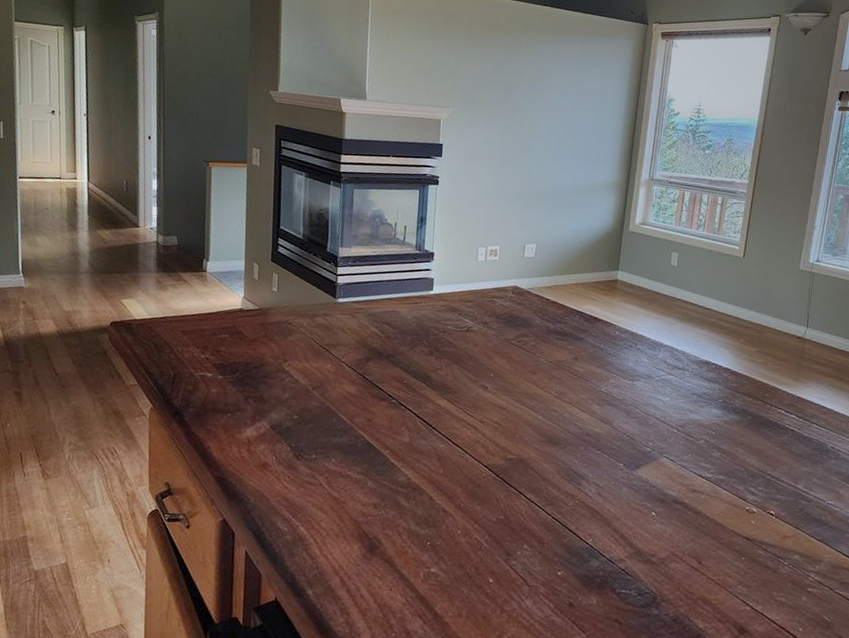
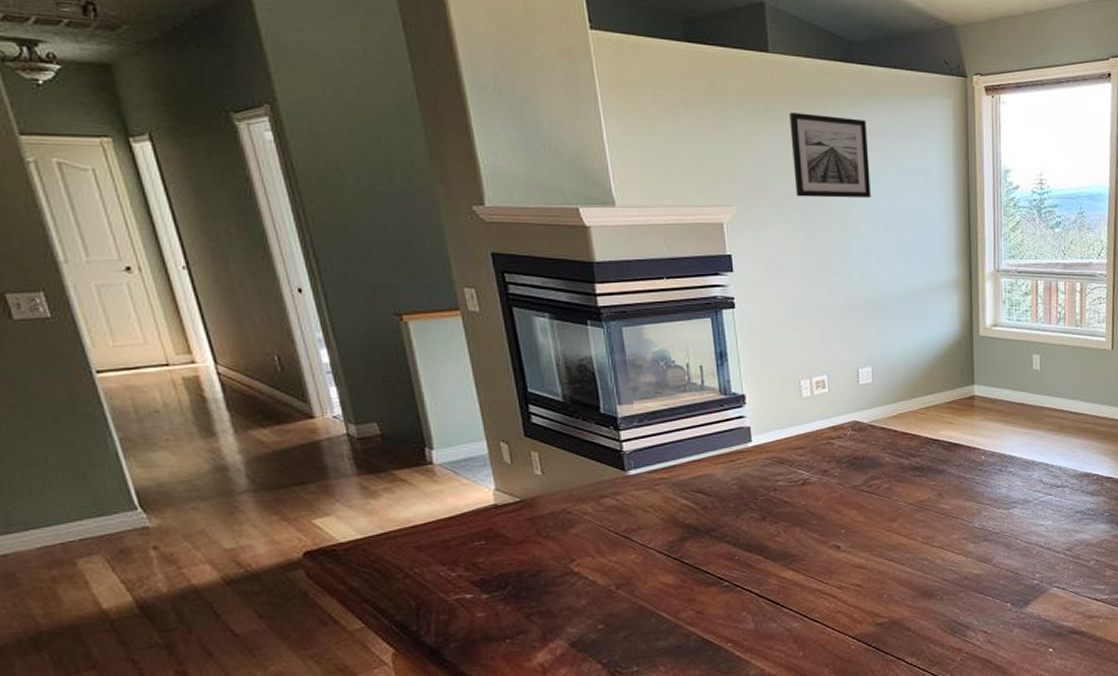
wall art: none [499,42,562,112] -> present [790,112,871,199]

